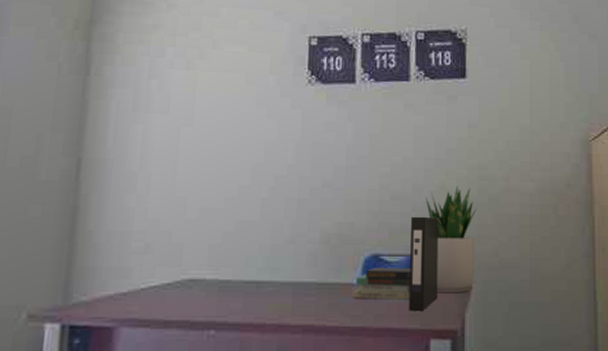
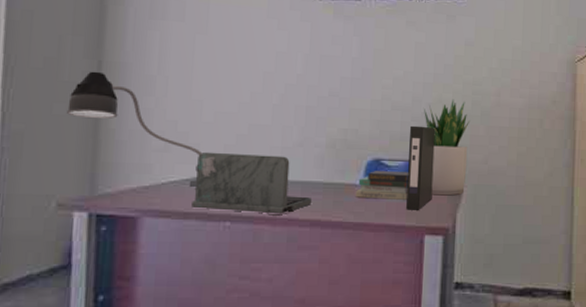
desk lamp: none [43,169,186,293] -> present [67,71,203,188]
laptop: none [173,252,304,322] -> present [192,151,311,216]

